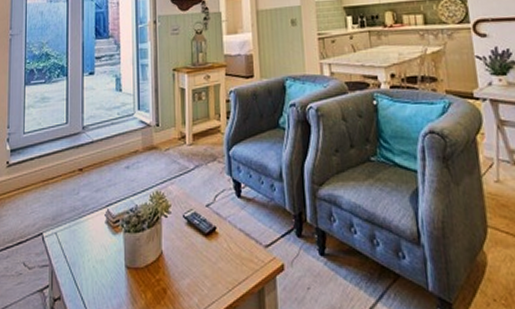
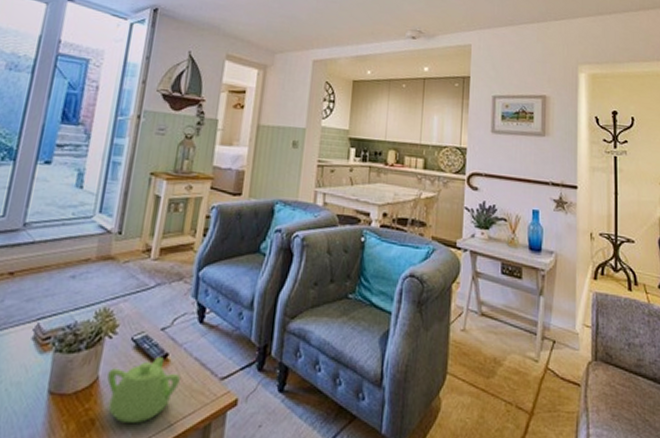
teapot: none [170,231,230,290] -> present [107,357,180,423]

